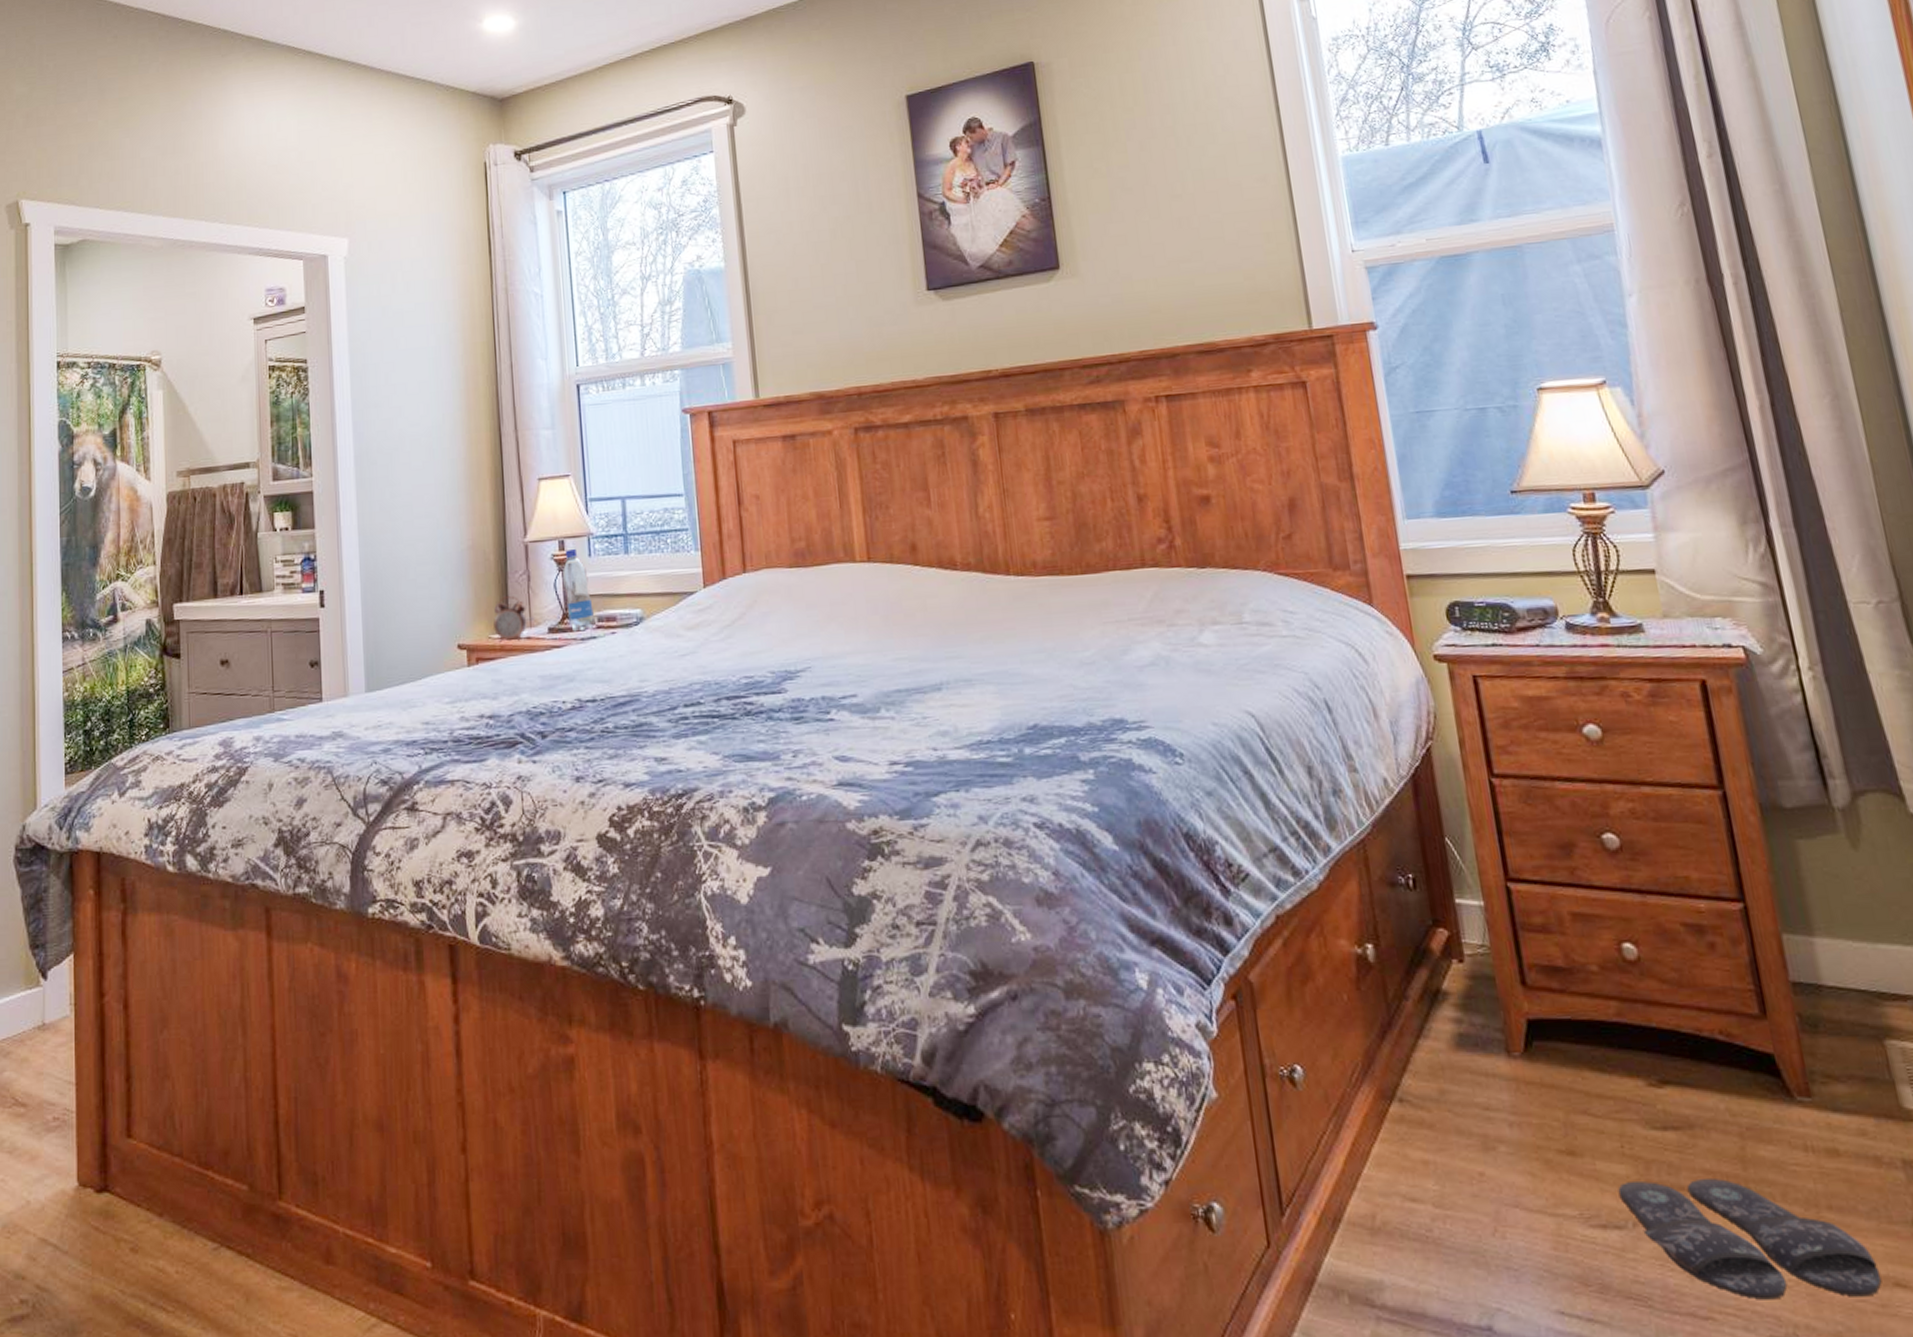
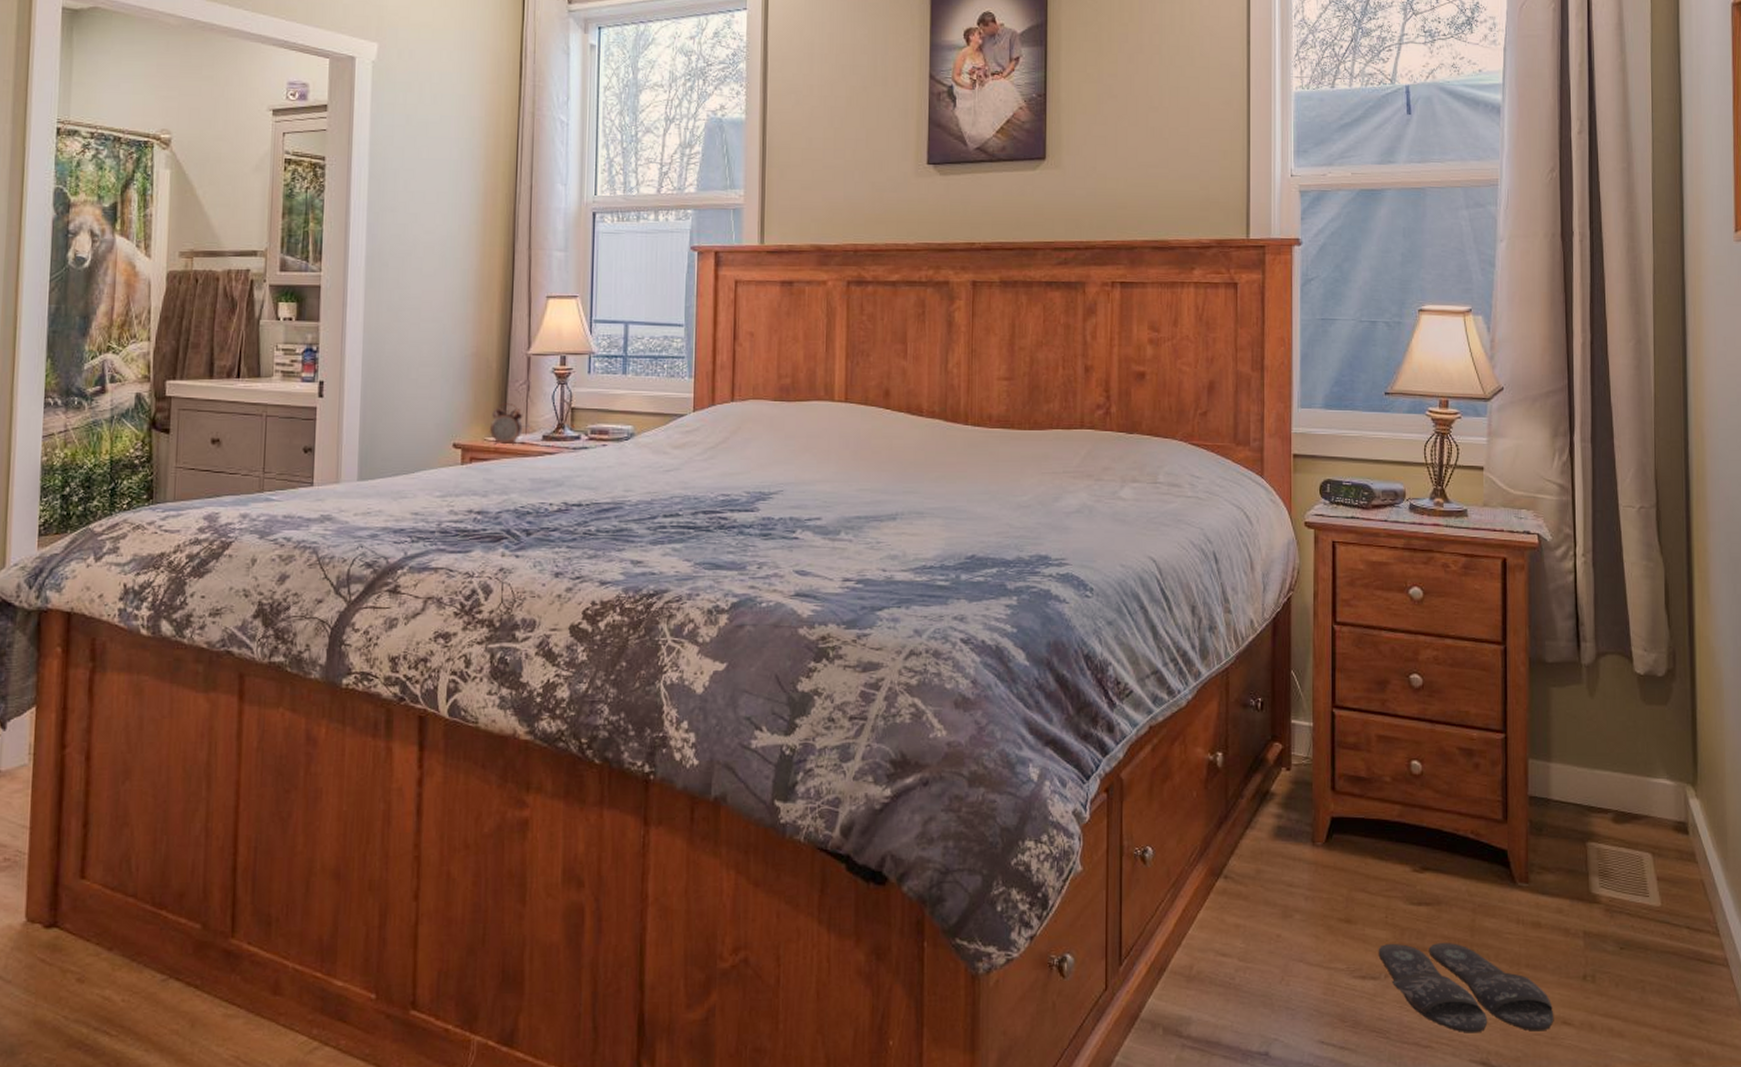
bottle: present [562,549,595,632] -> none [560,365,589,441]

